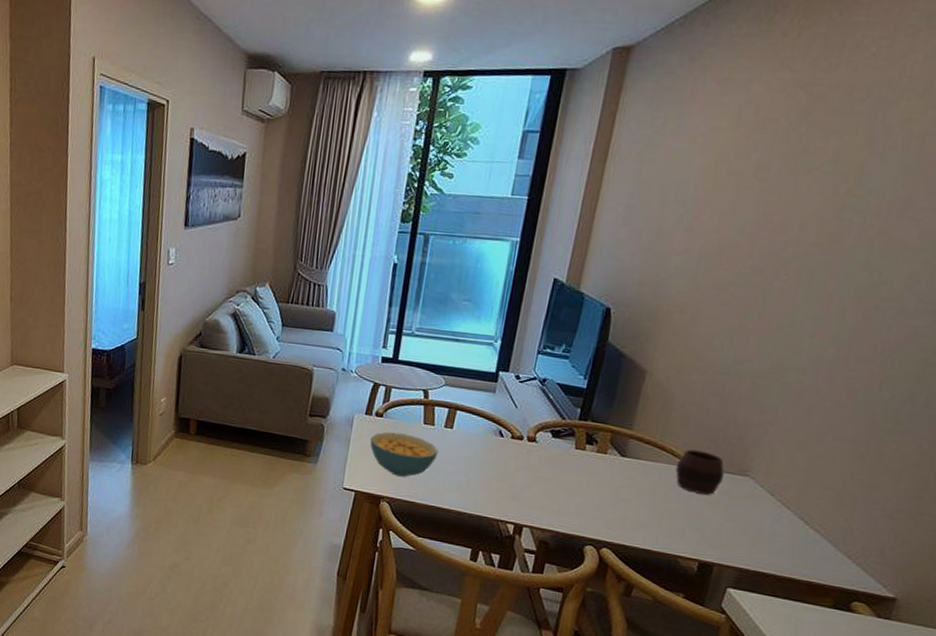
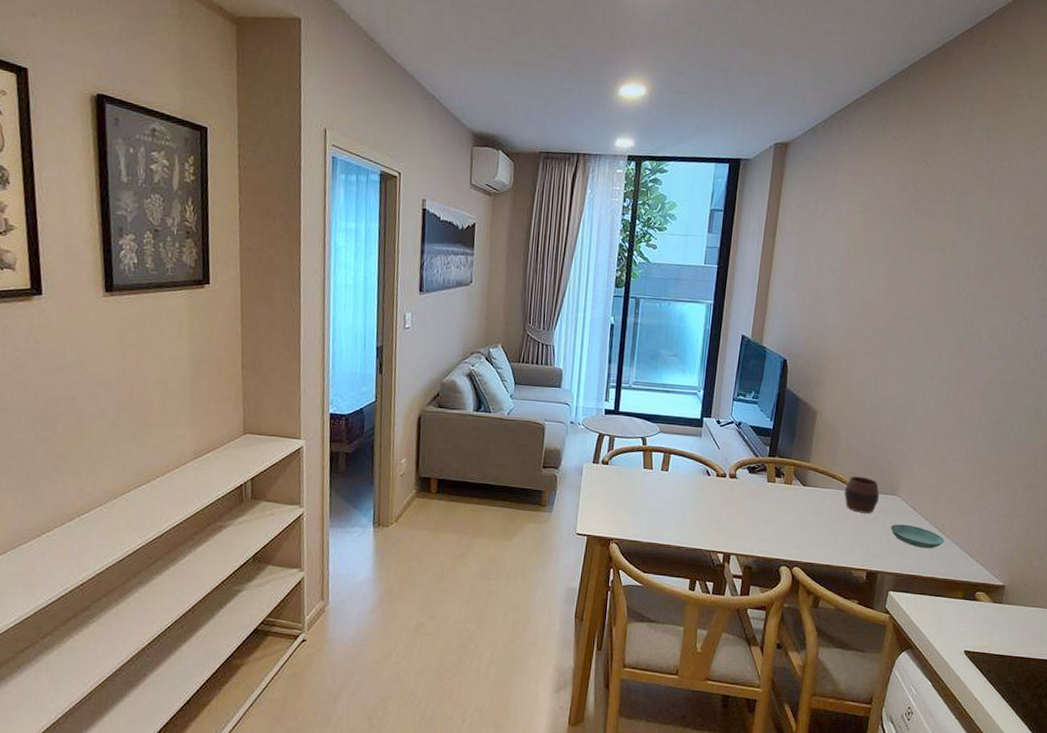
cereal bowl: present [369,431,439,477] -> none [598,478,657,519]
saucer: none [735,510,812,544] -> present [890,524,945,549]

